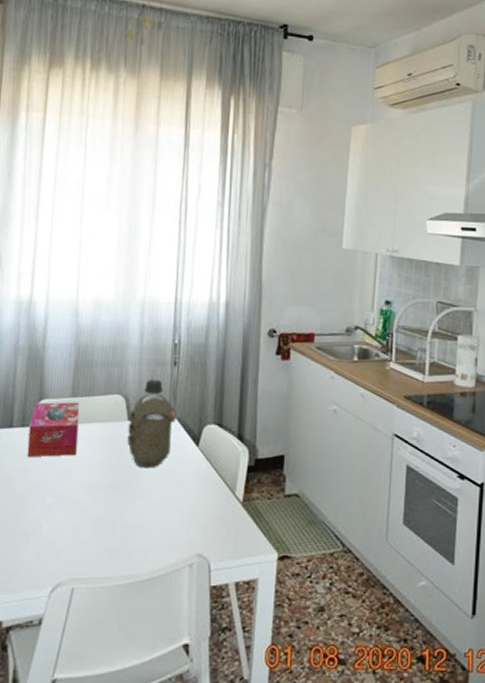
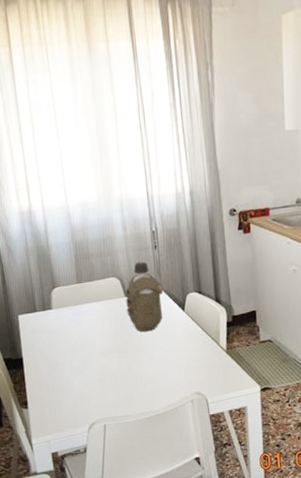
tissue box: present [27,402,80,458] -> none [49,286,89,333]

